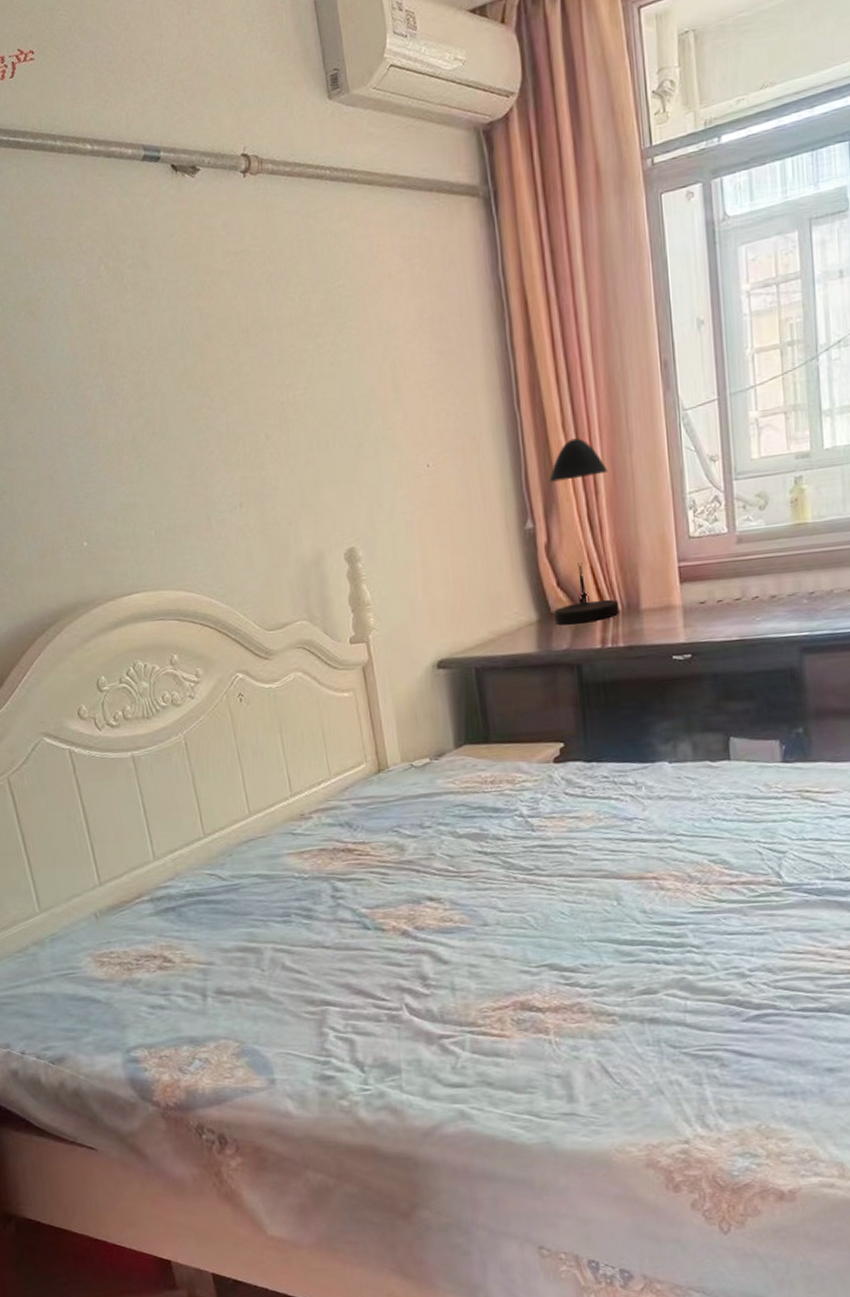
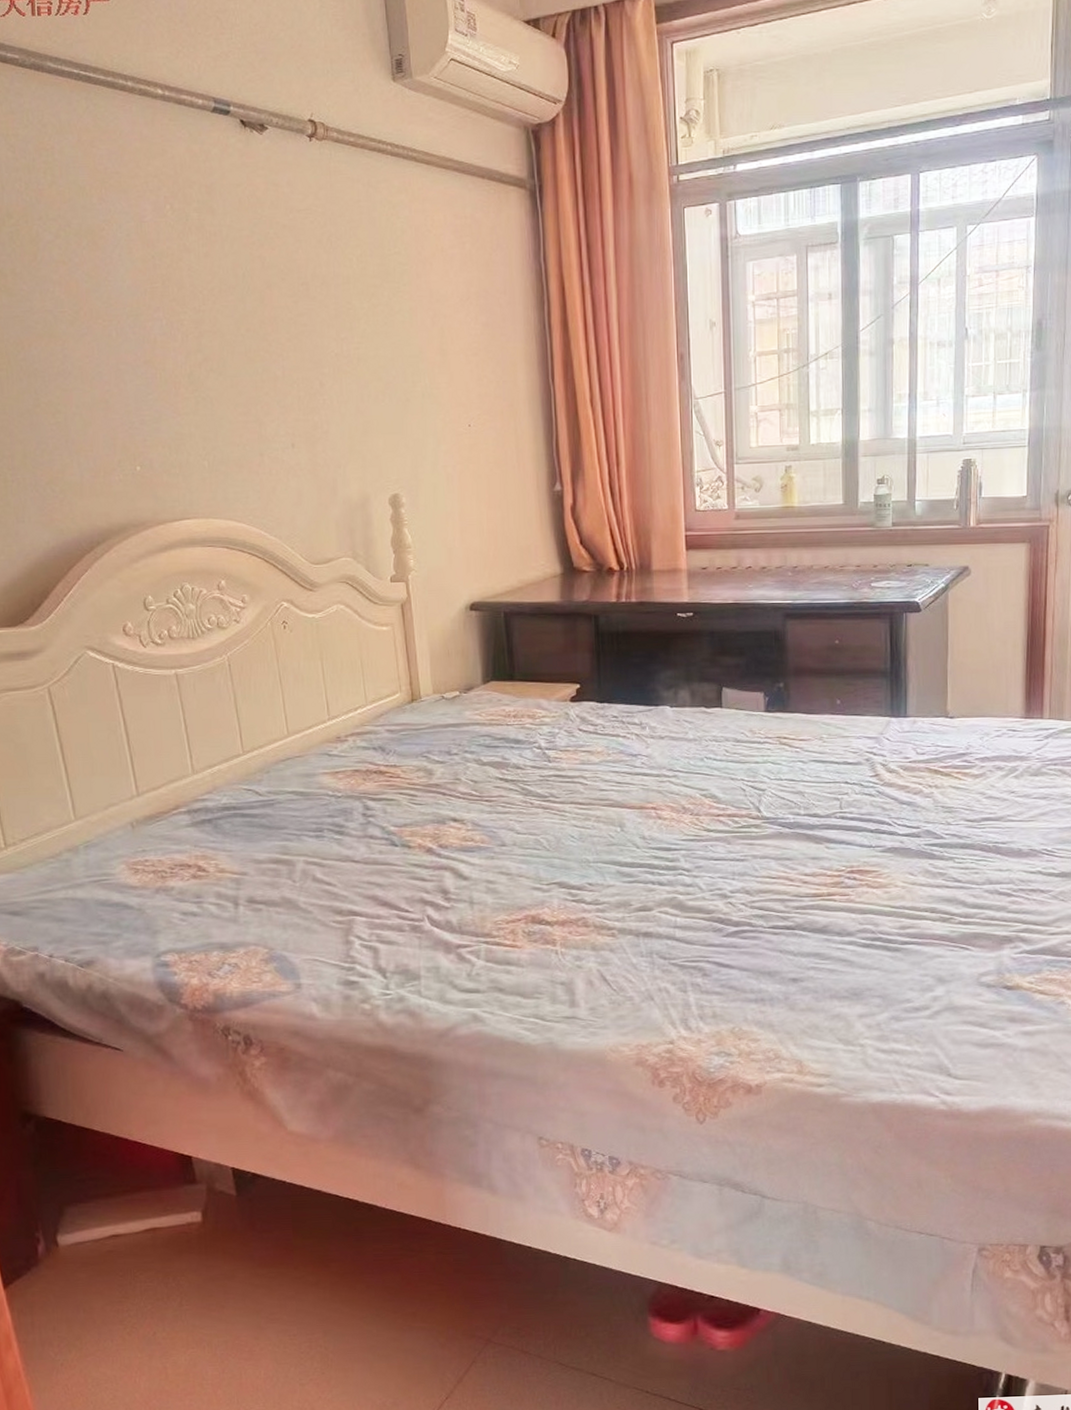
desk lamp: present [549,438,620,625] -> none [576,414,633,579]

